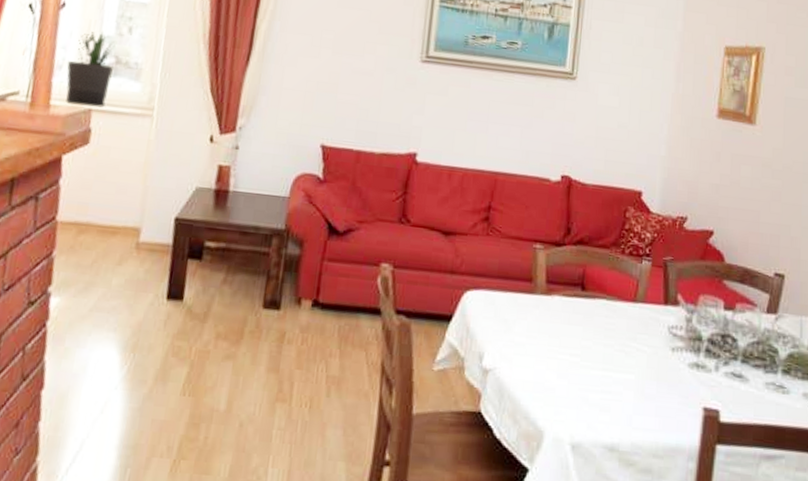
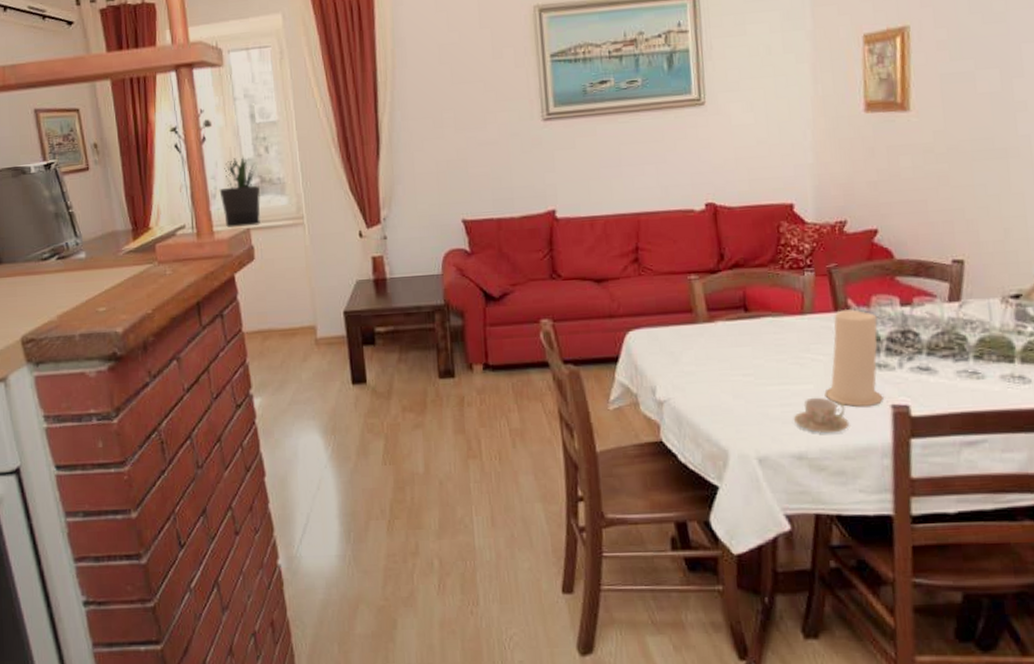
teacup: none [610,388,663,428] -> present [793,397,850,434]
candle: none [644,303,702,406] -> present [824,308,883,407]

